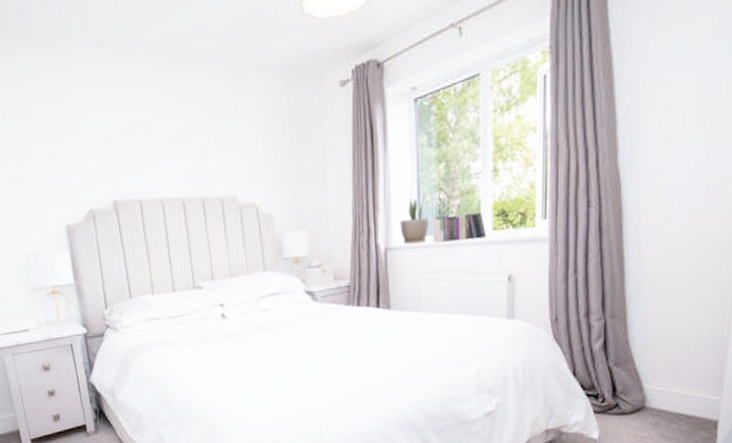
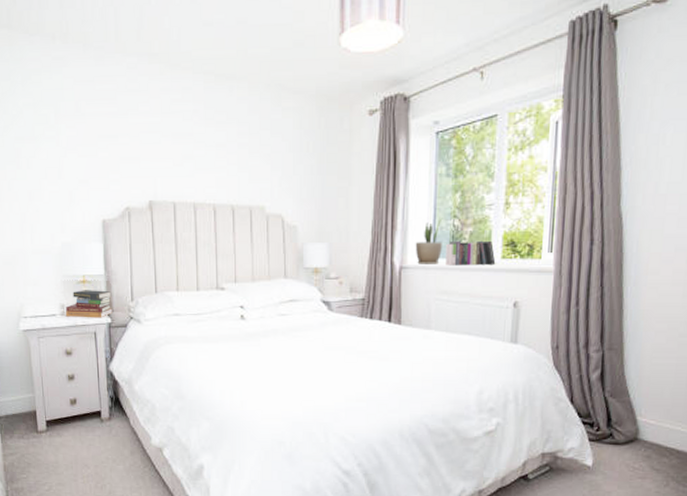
books: none [38,300,87,331] -> present [66,290,112,318]

